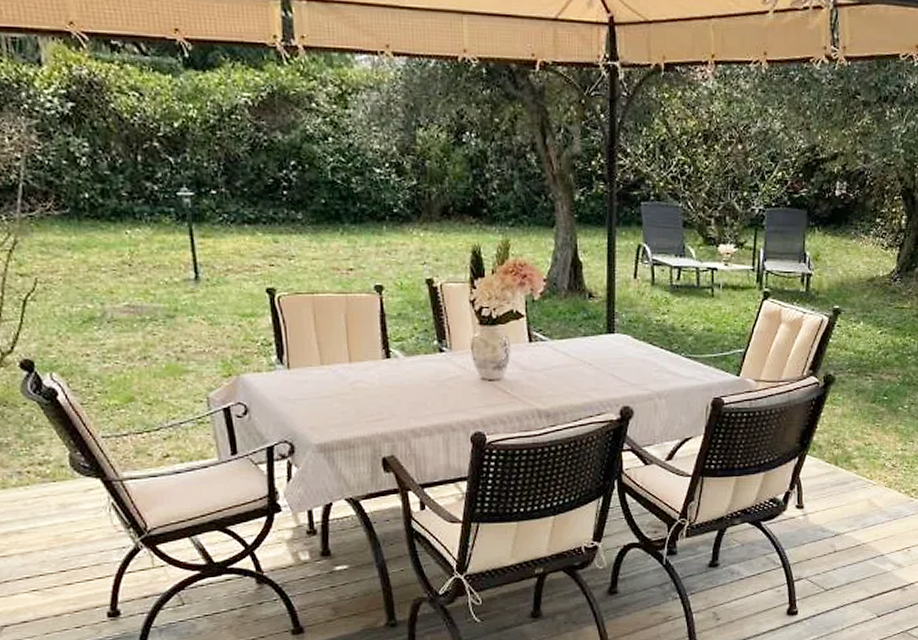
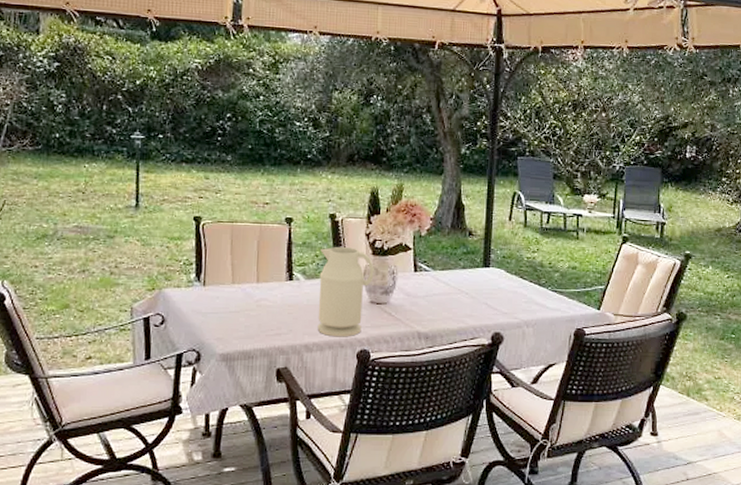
water jug: none [419,317,483,420] -> present [317,247,374,337]

